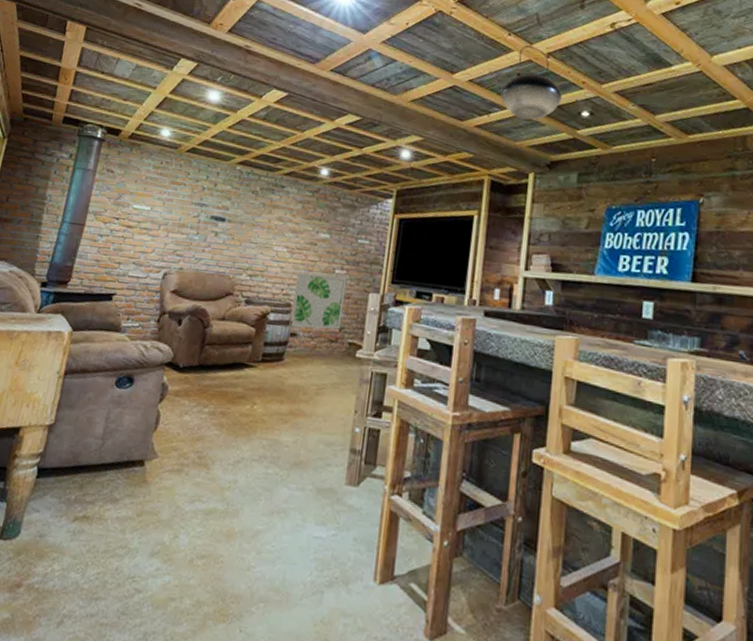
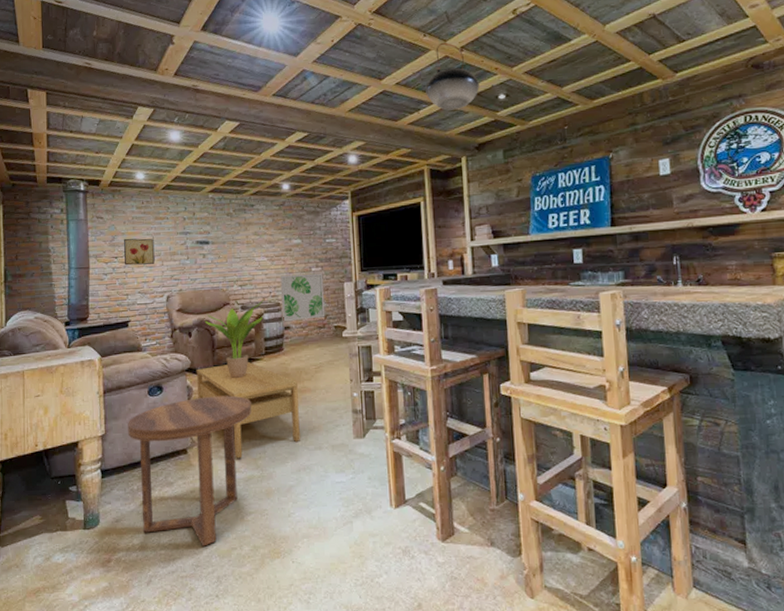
side table: none [69,399,233,590] -> present [128,395,252,547]
wall art: none [125,199,165,235] -> present [124,238,155,266]
coffee table: none [171,364,293,484] -> present [196,361,300,459]
potted plant: none [199,295,274,385] -> present [204,298,264,378]

